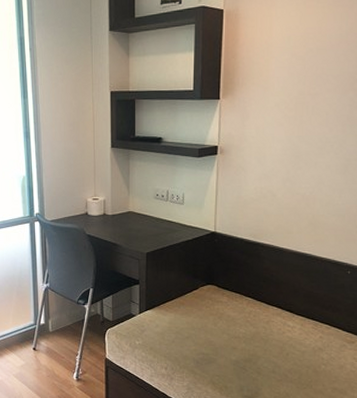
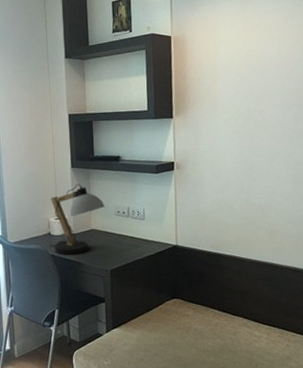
desk lamp: none [86,164,144,236] -> present [49,184,105,255]

